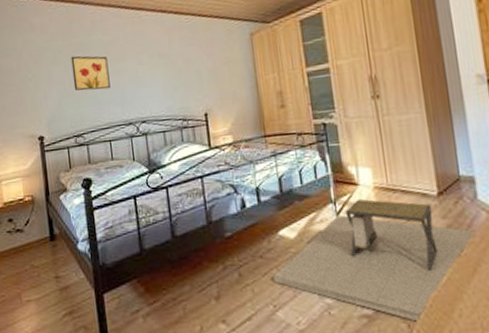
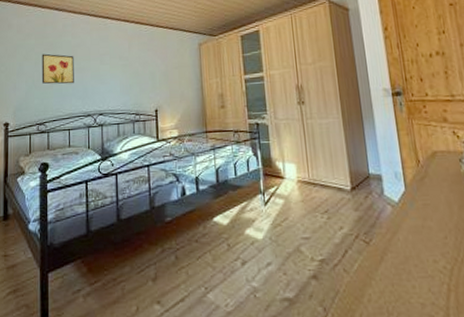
desk: present [274,199,476,323] -> none [207,191,383,307]

